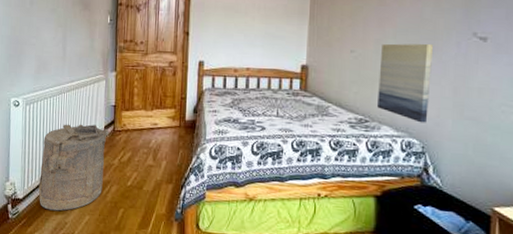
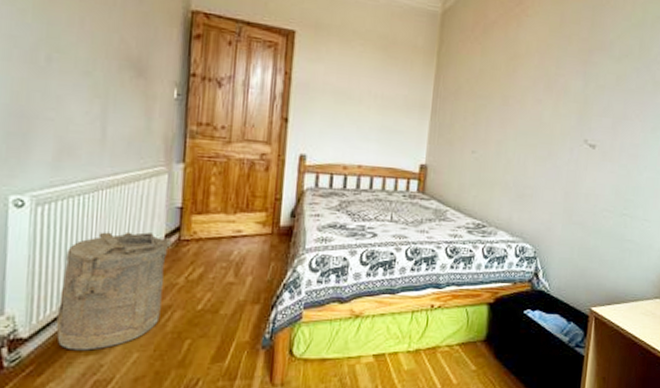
wall art: present [377,43,434,123] -> none [495,146,550,228]

